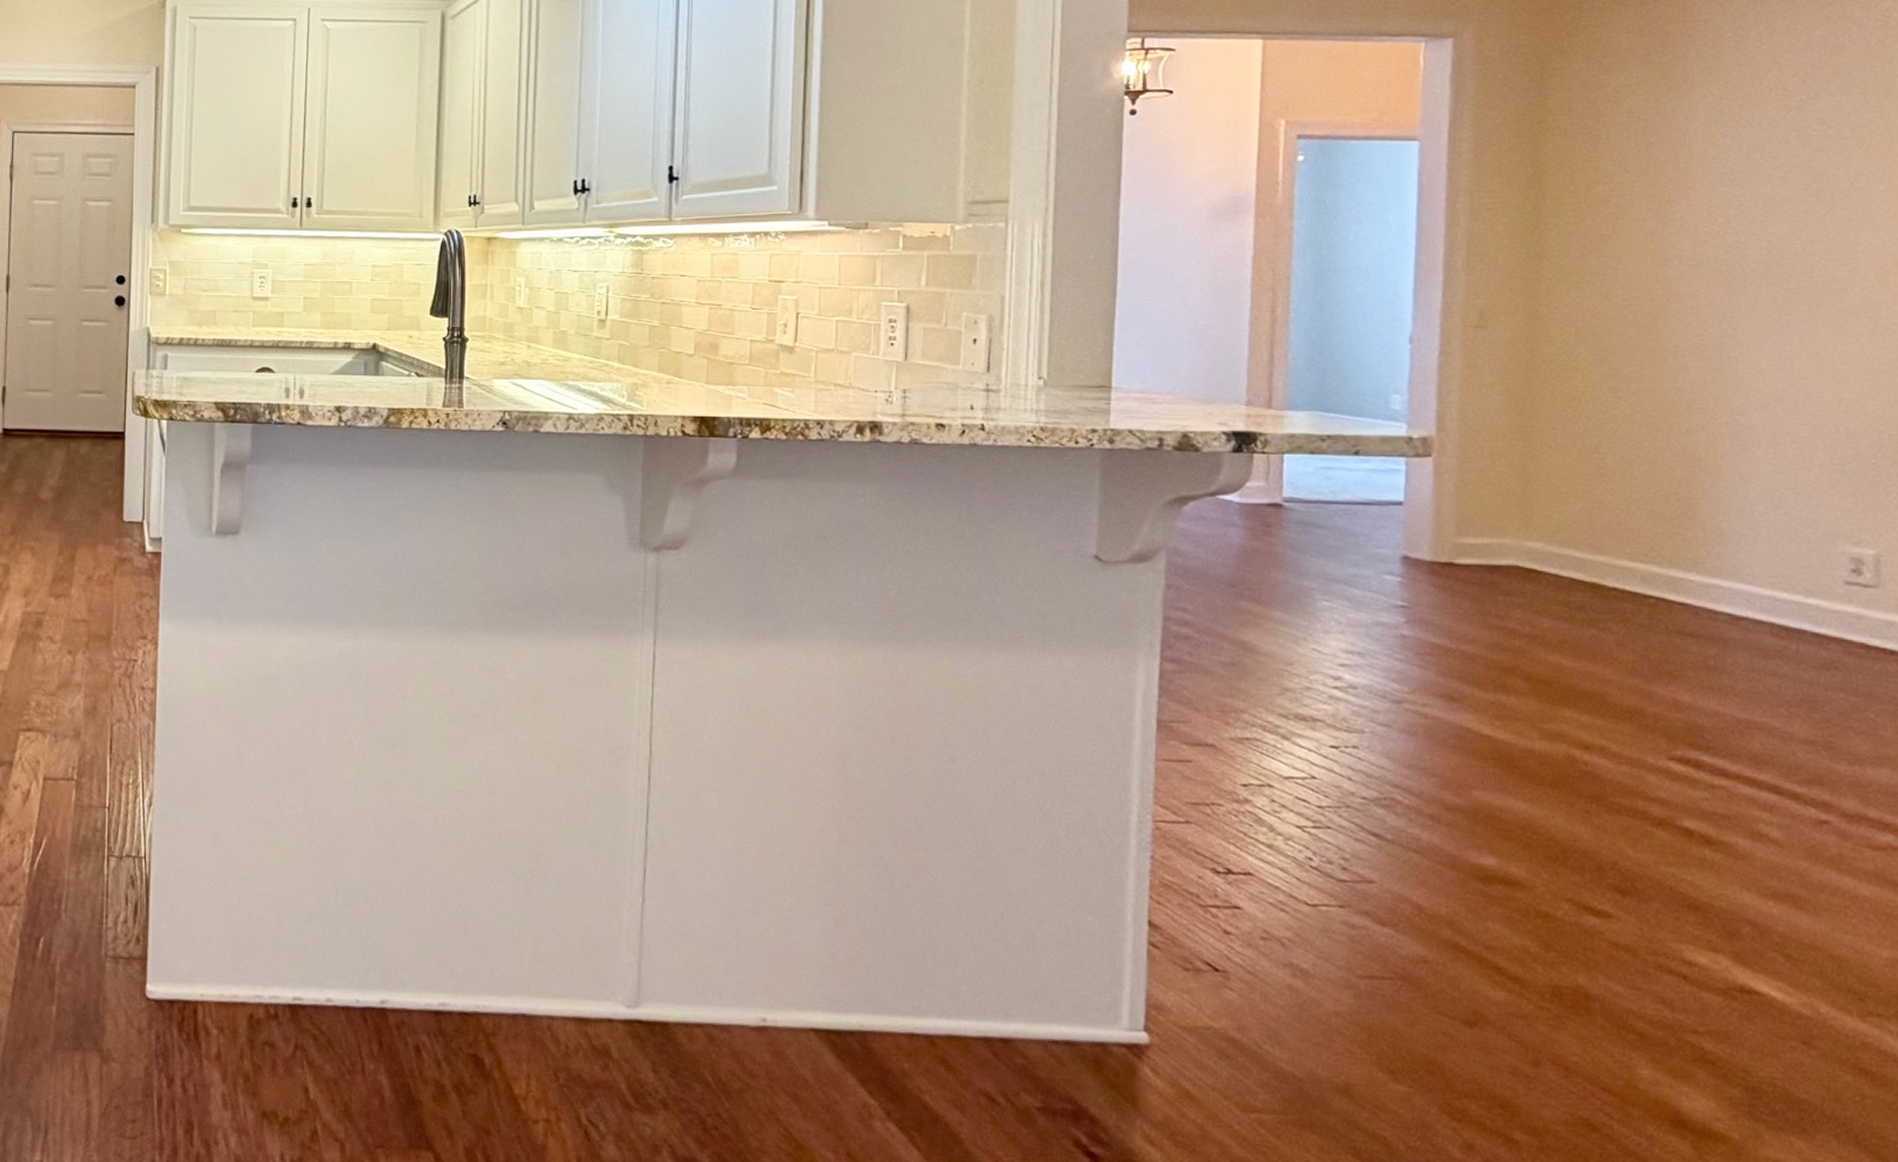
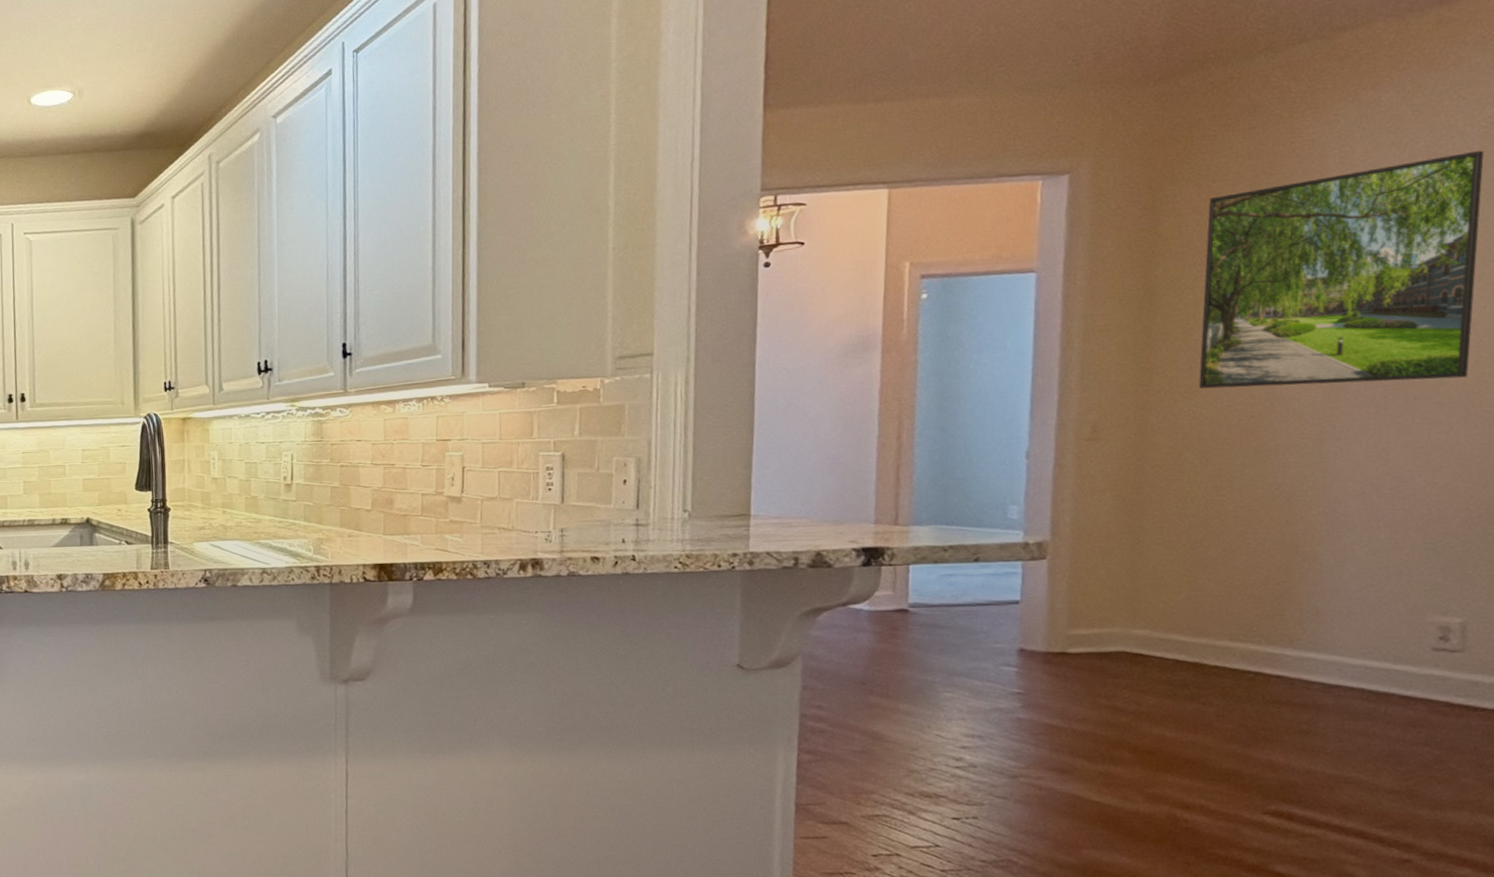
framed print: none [1592,44,1882,286] -> present [1199,150,1484,389]

